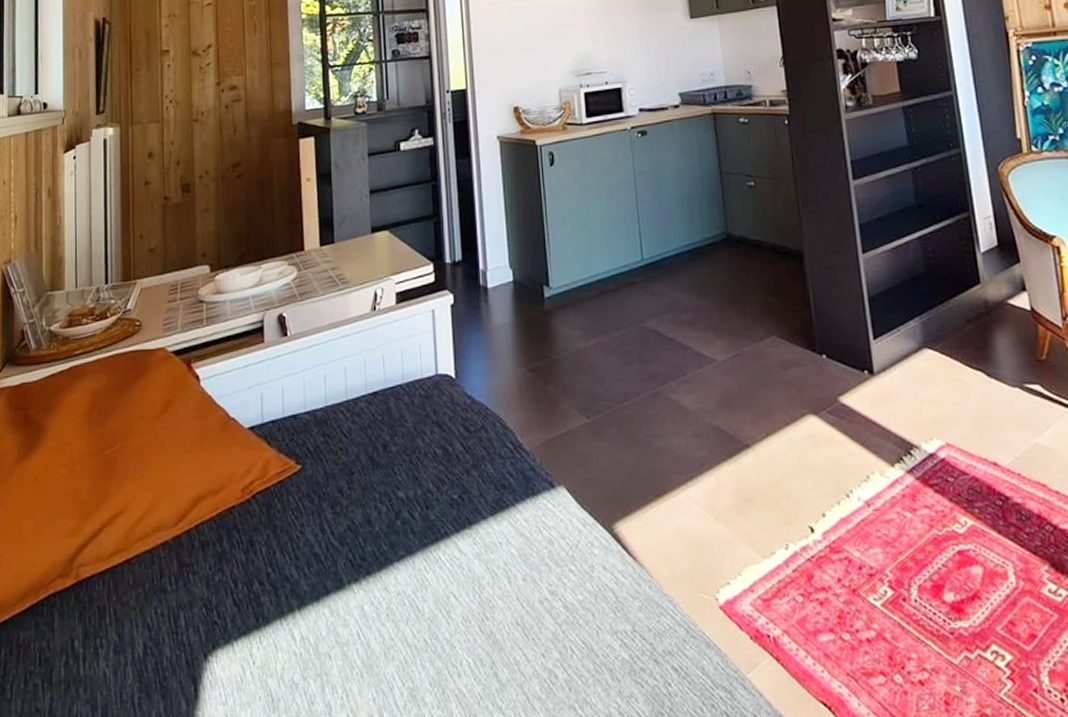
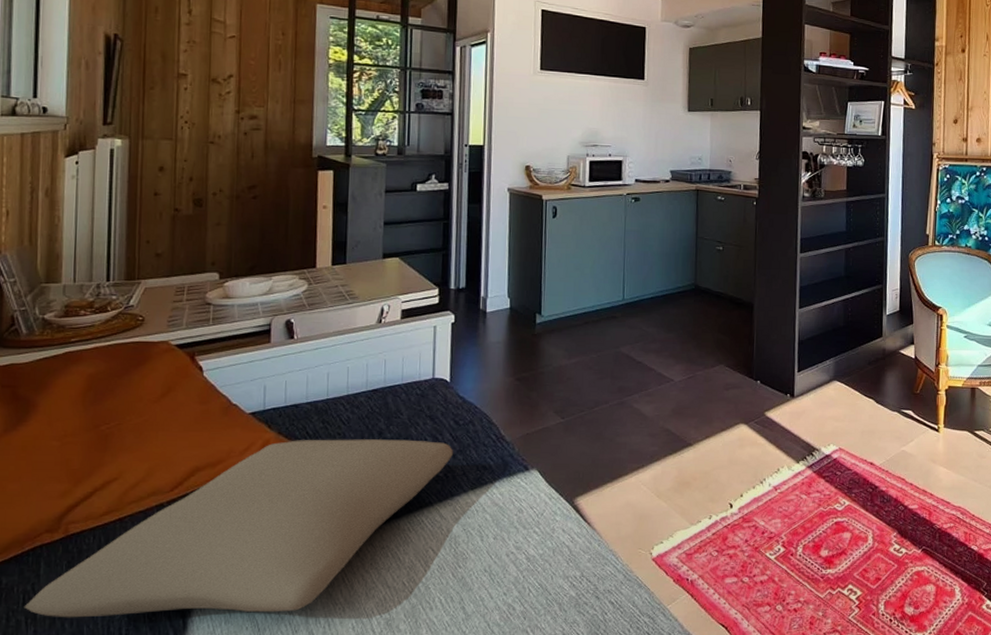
cushion: none [40,453,468,682] -> present [24,439,454,618]

